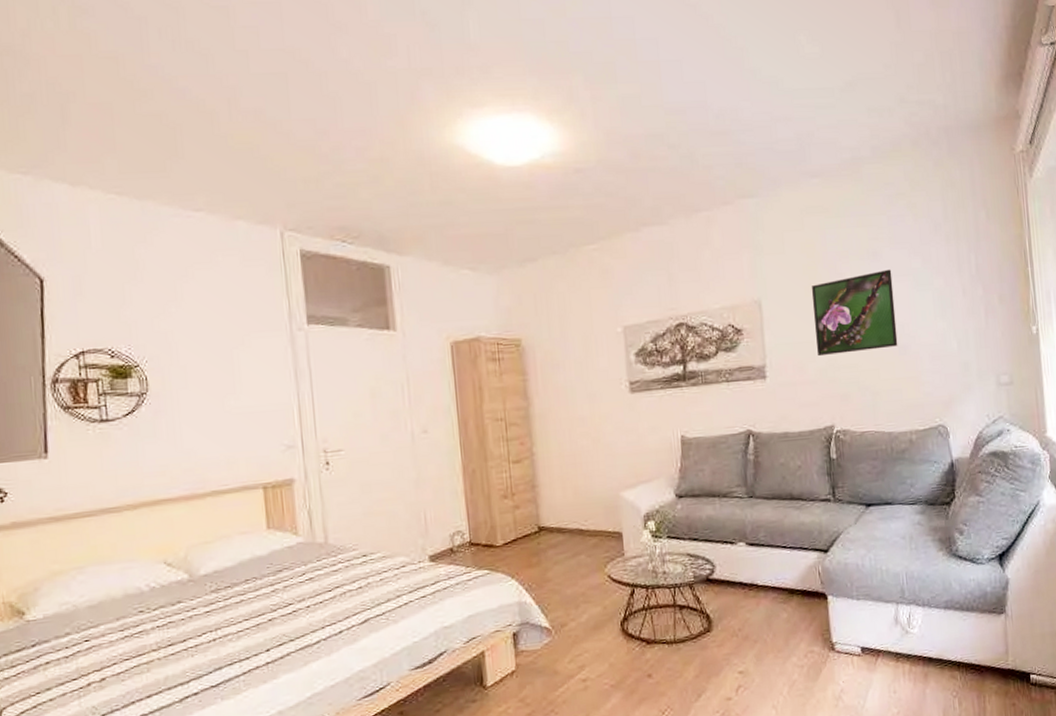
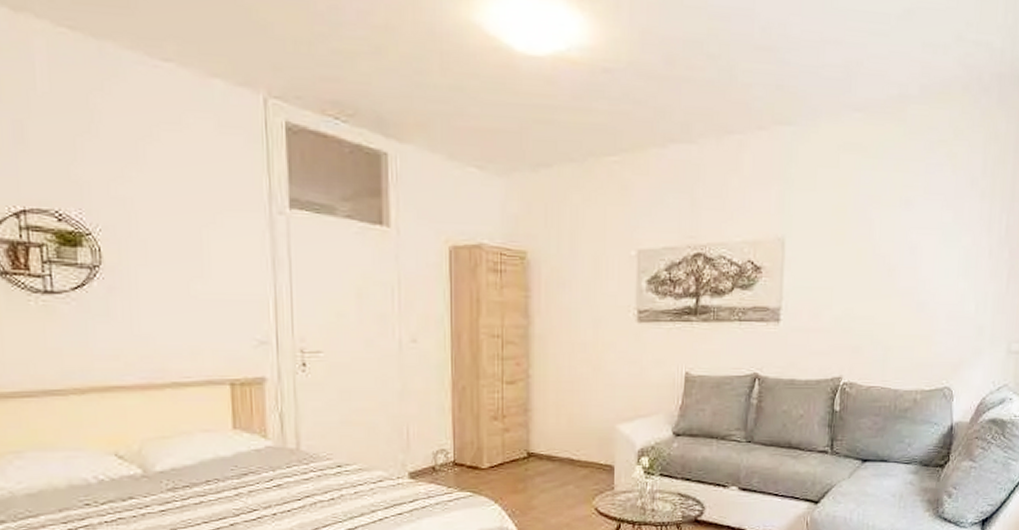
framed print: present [811,269,898,357] -> none [835,220,922,305]

